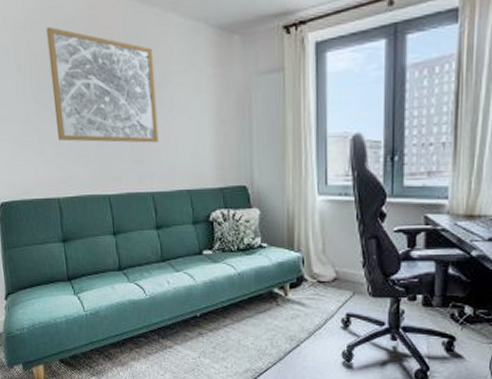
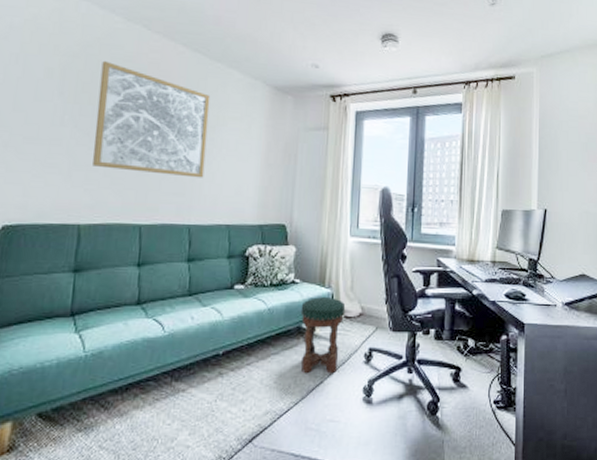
stool: none [271,261,318,338] -> present [300,297,346,374]

